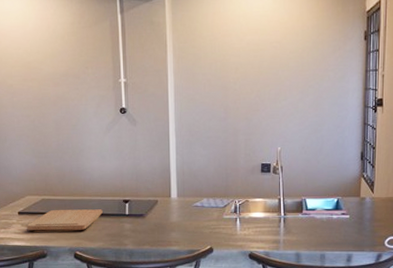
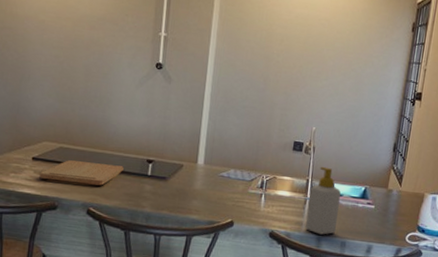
soap bottle: none [282,184,314,250] -> present [305,166,341,235]

